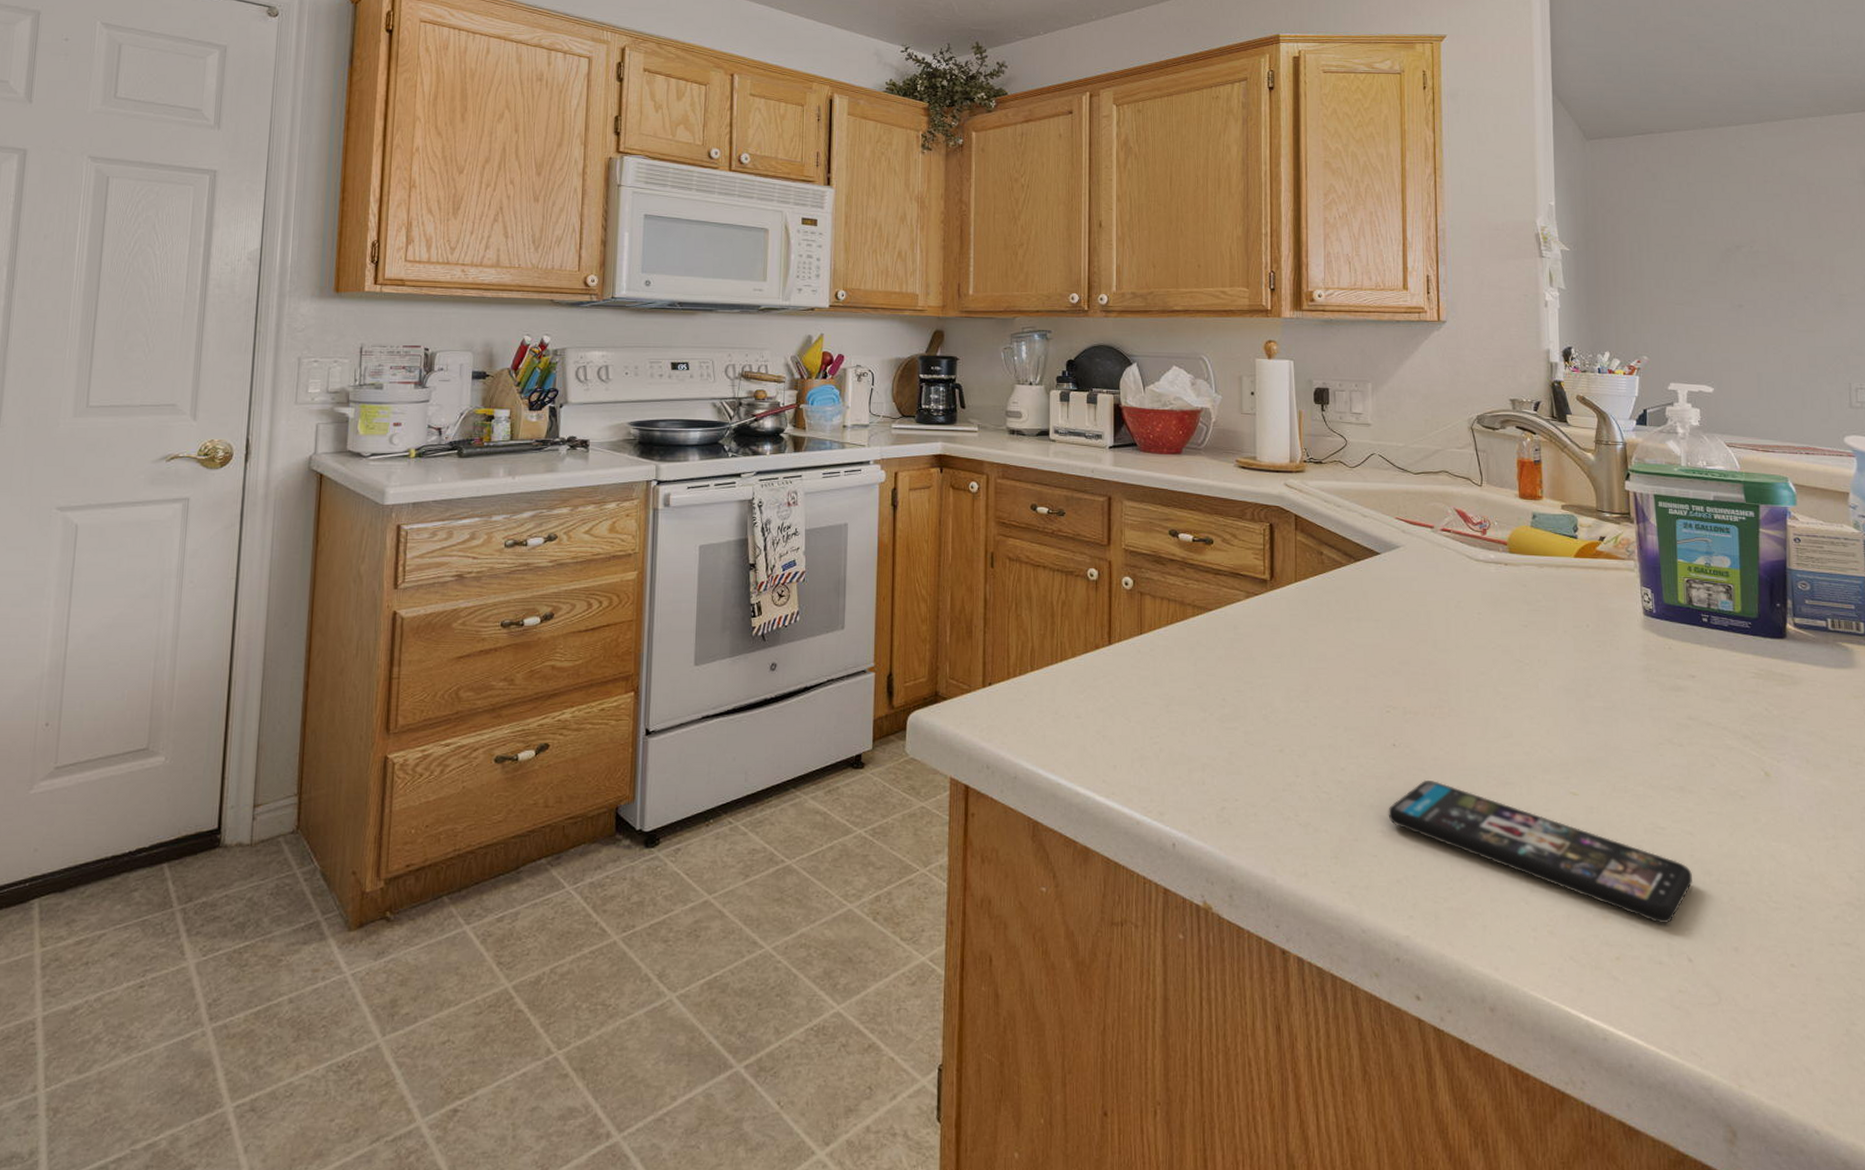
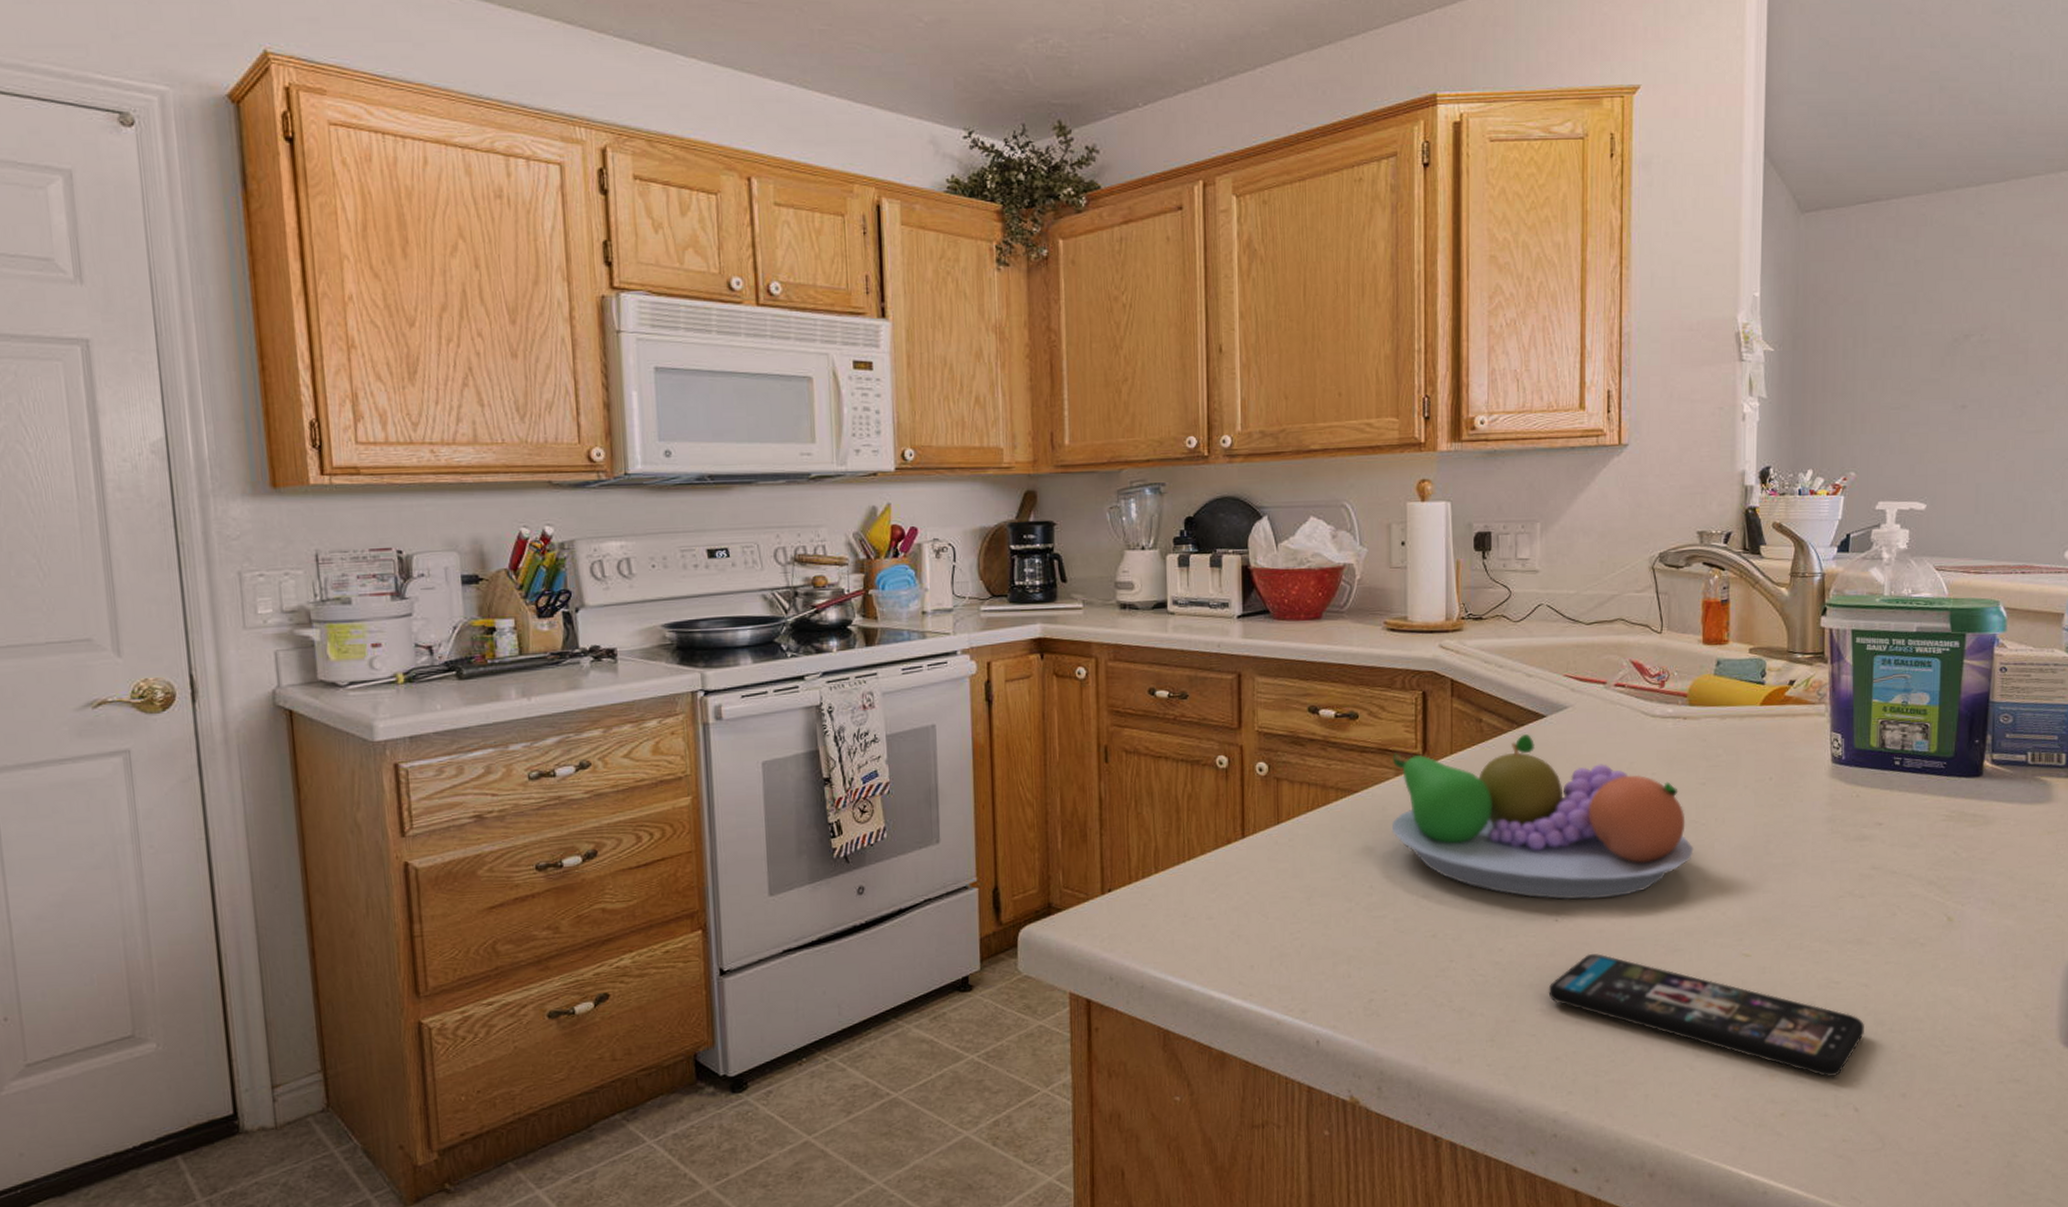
fruit bowl: none [1242,569,1520,727] -> present [1391,734,1694,900]

